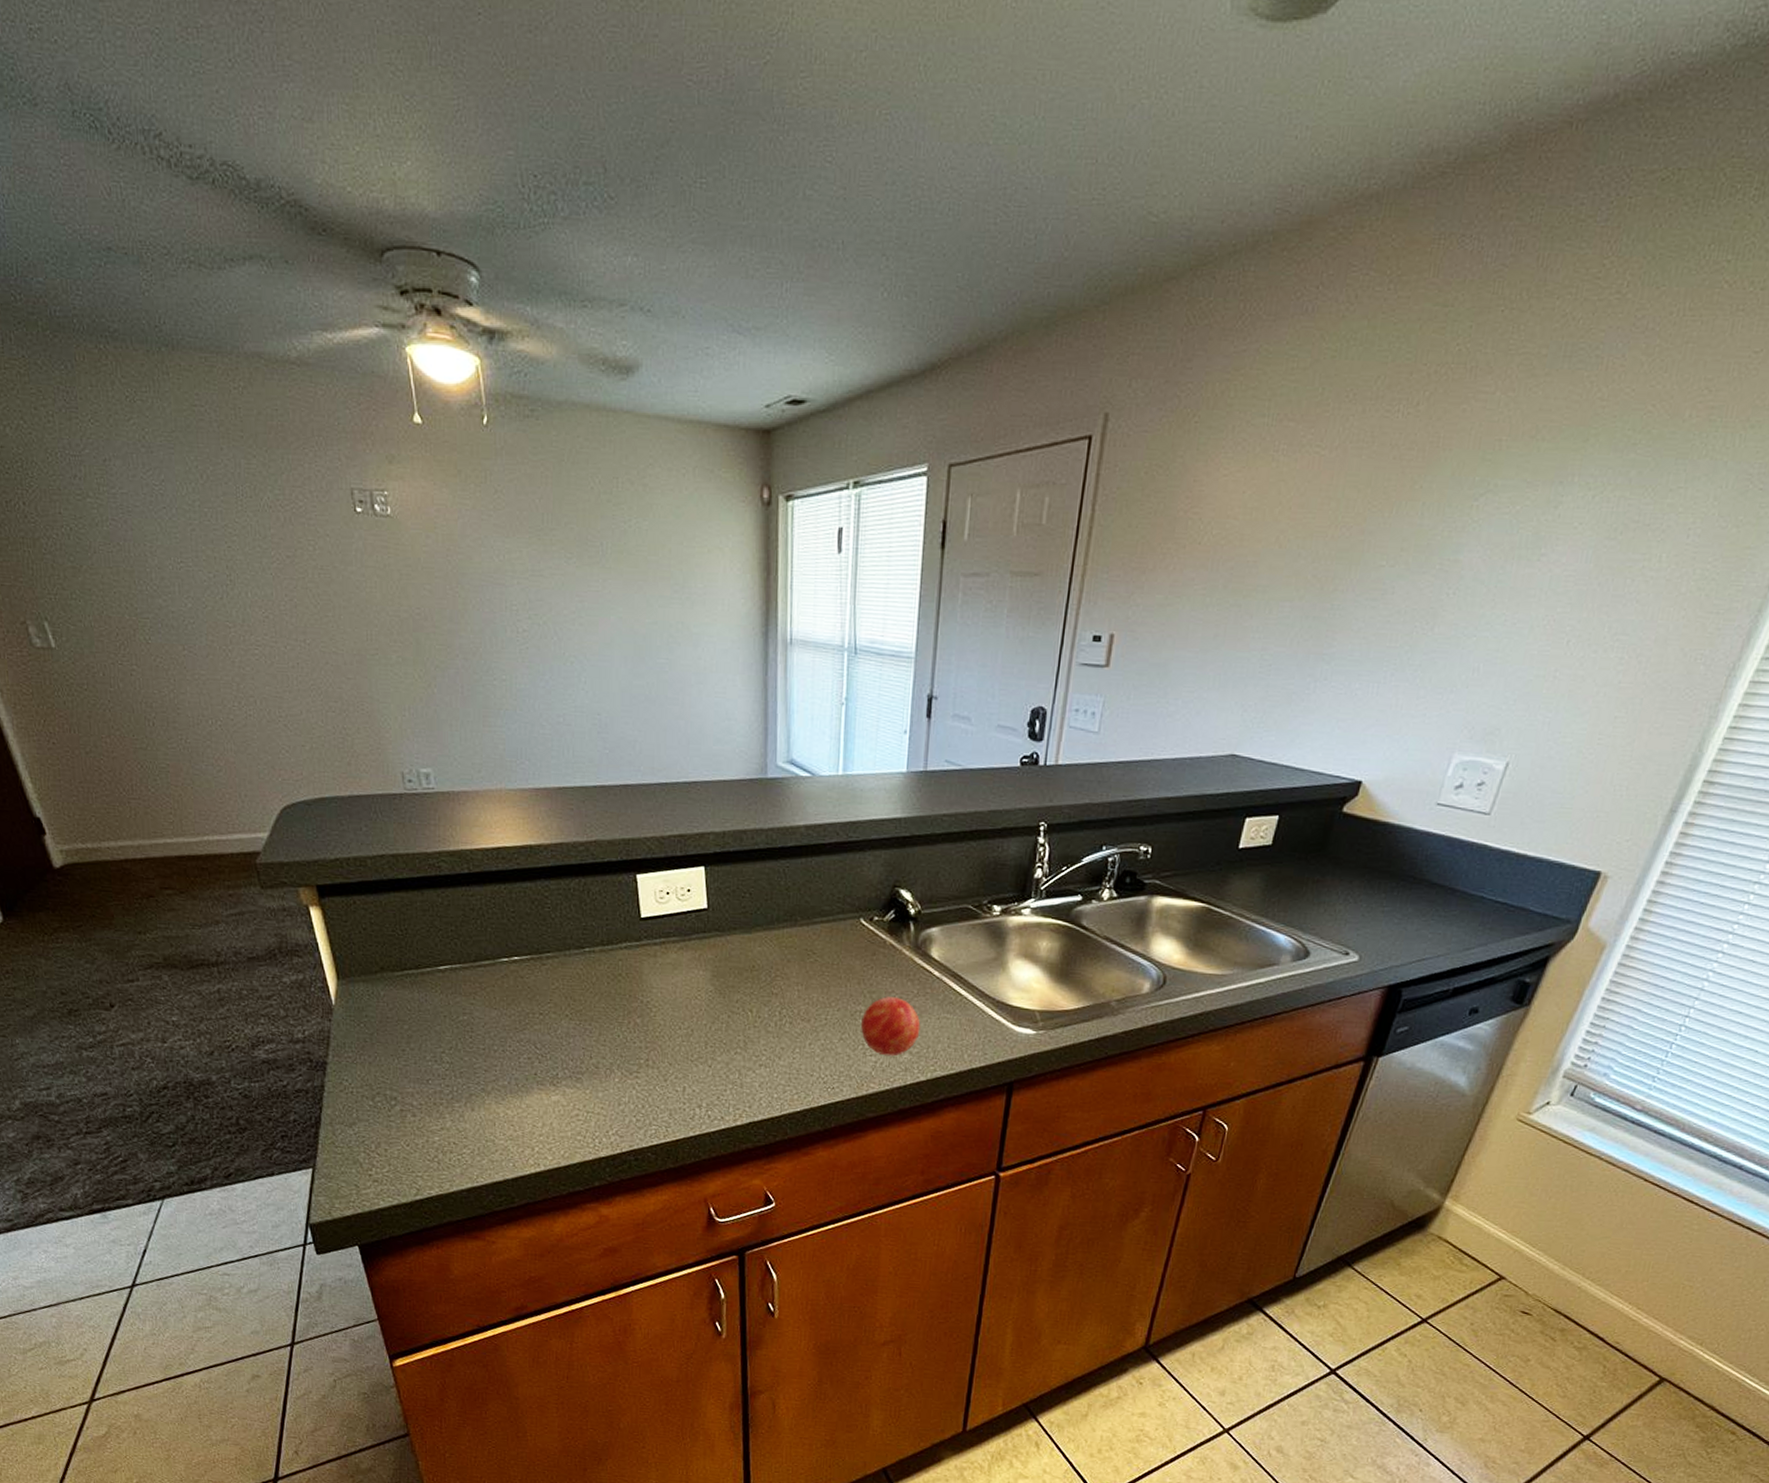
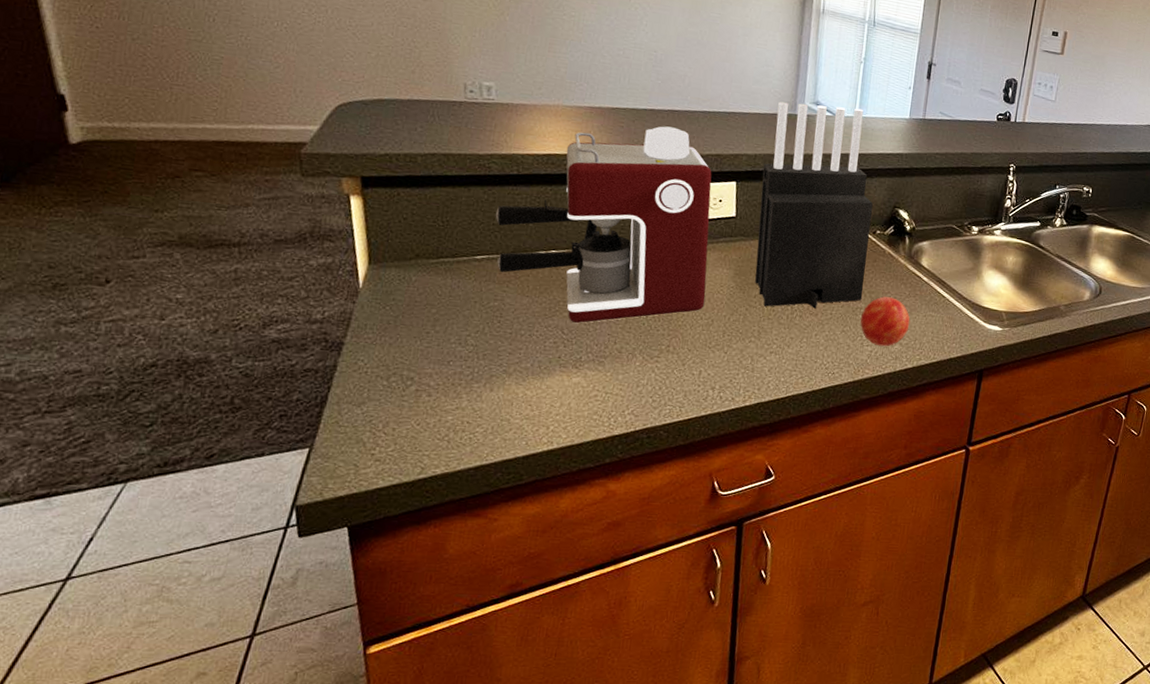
coffee maker: none [452,805,682,1036] -> present [495,126,712,323]
knife block: none [733,763,867,1014] -> present [755,101,873,309]

